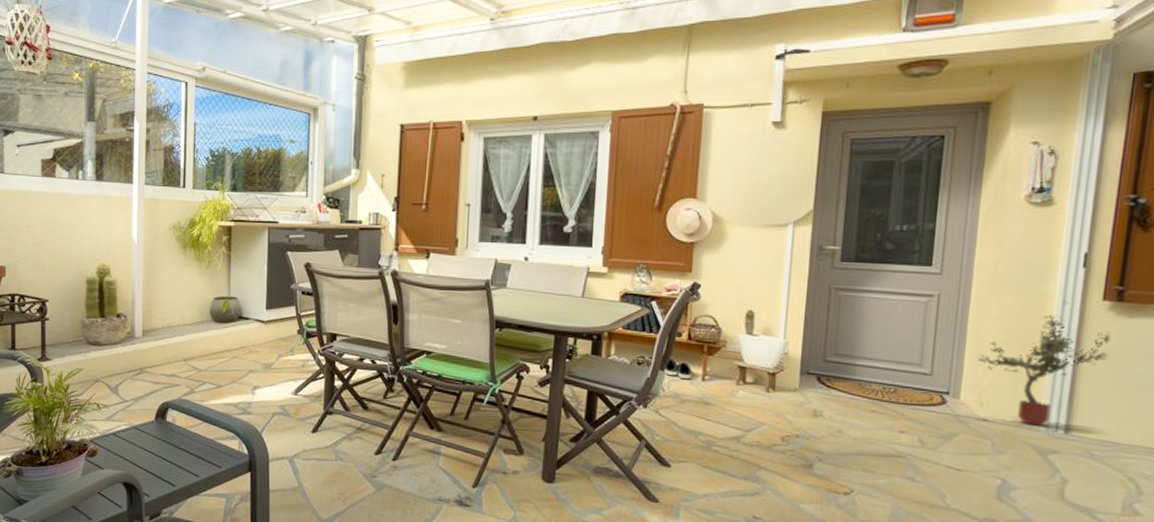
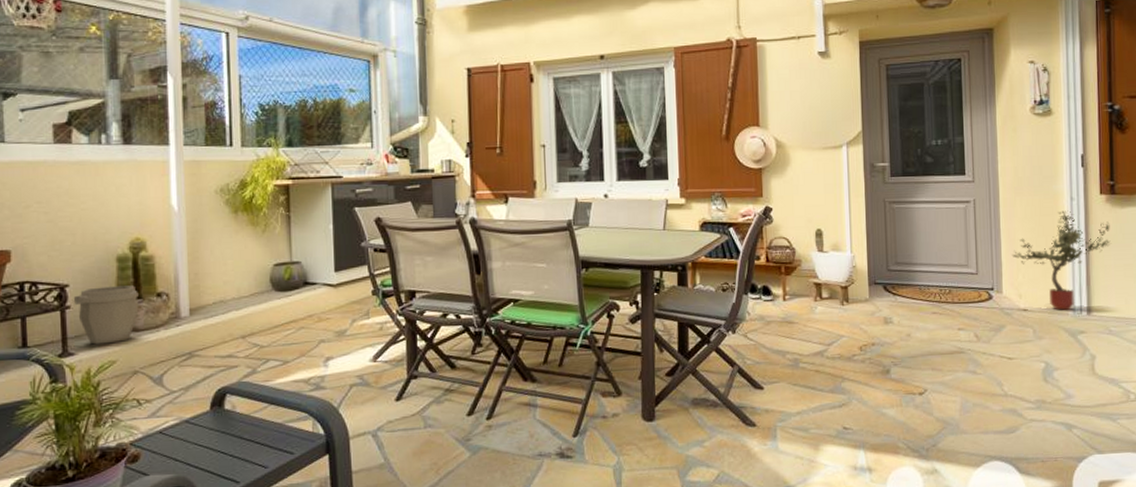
flowerpot: none [51,304,103,354] -> present [73,285,140,345]

